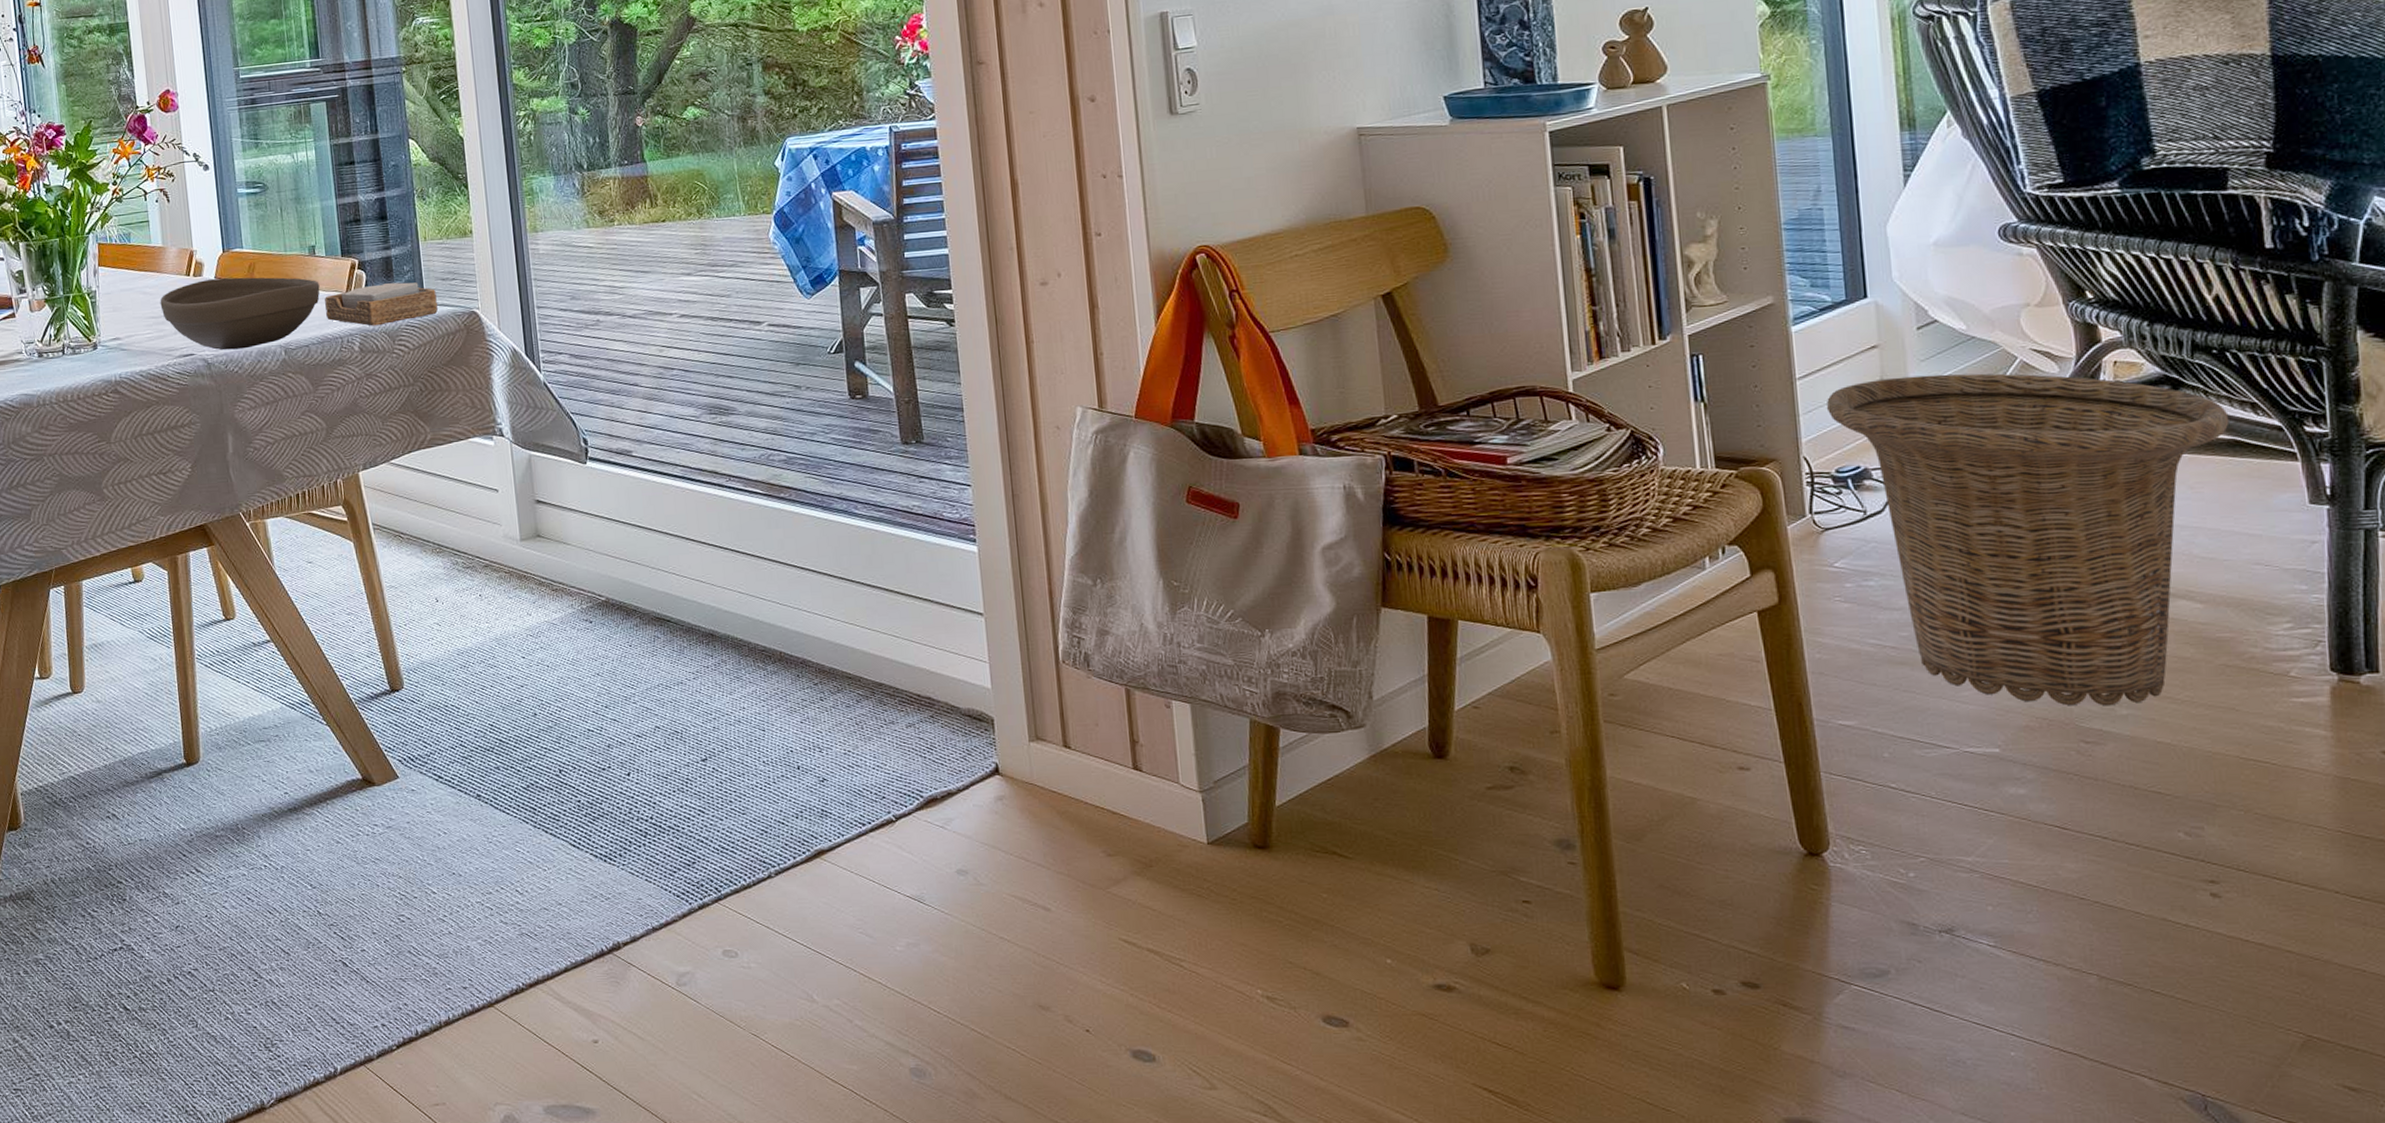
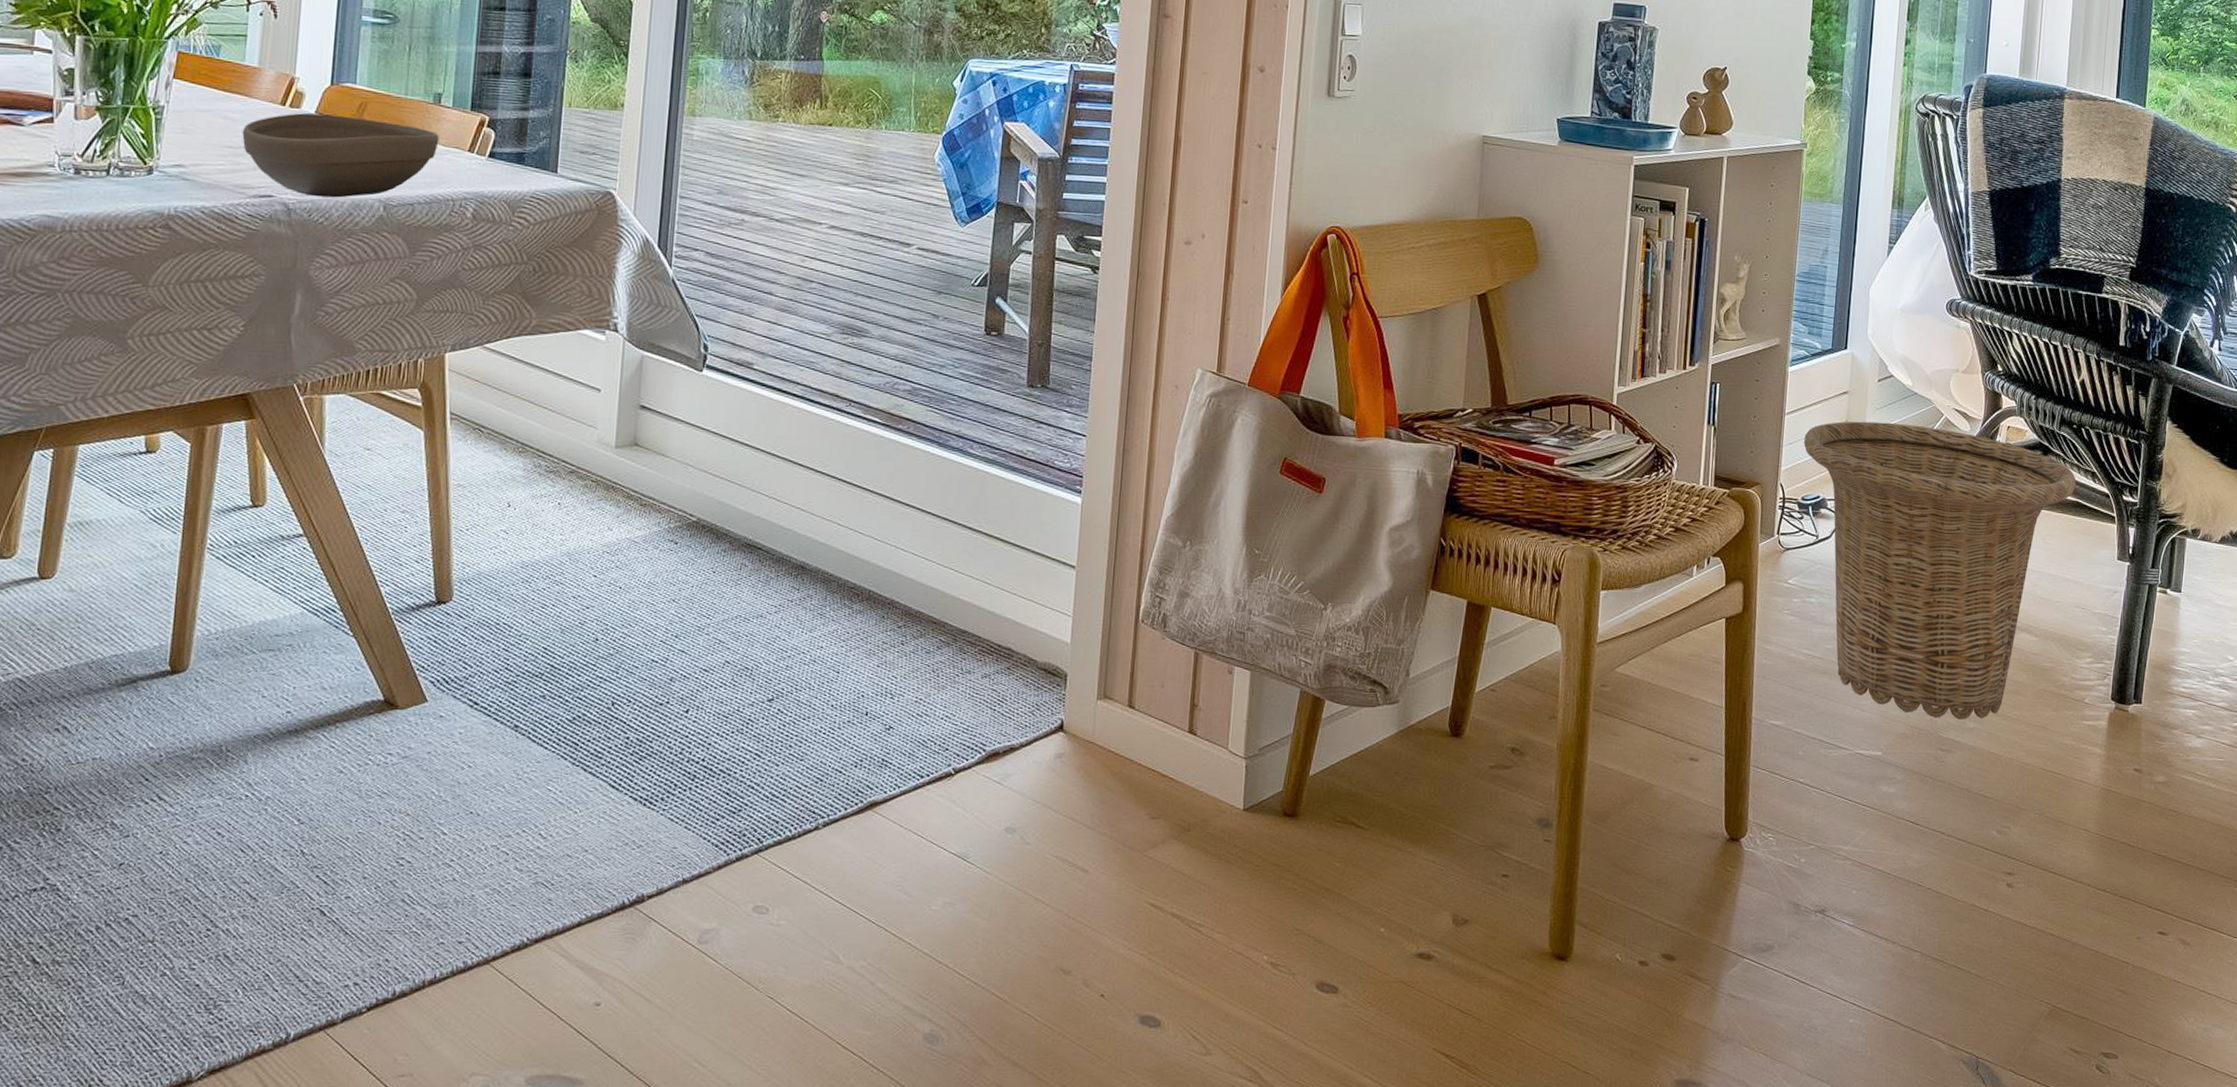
napkin holder: present [325,282,438,326] -> none [439,147,572,193]

